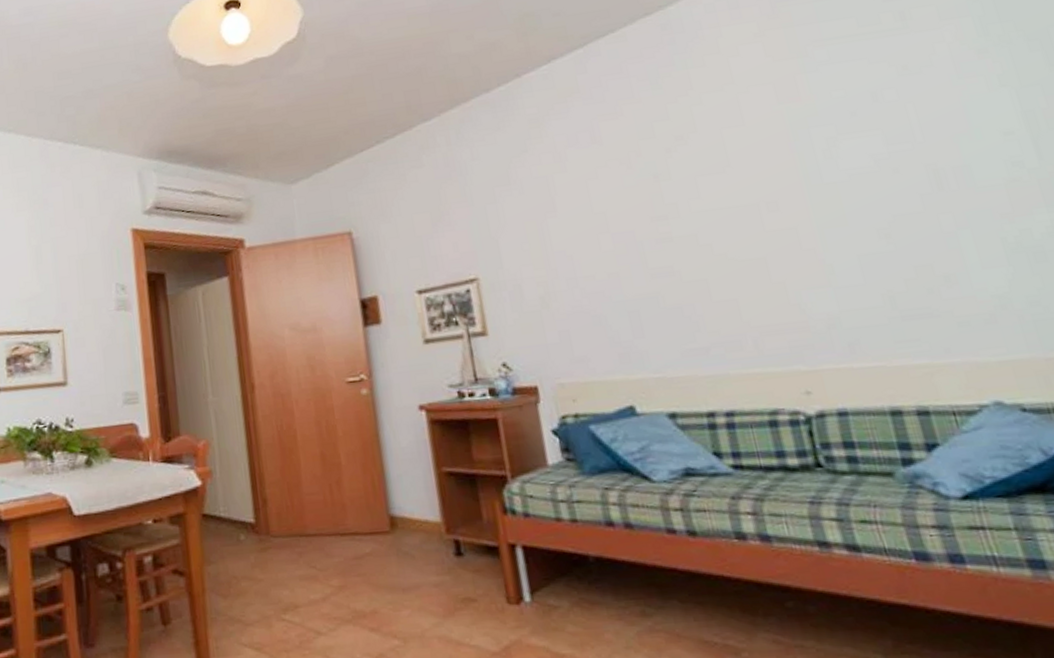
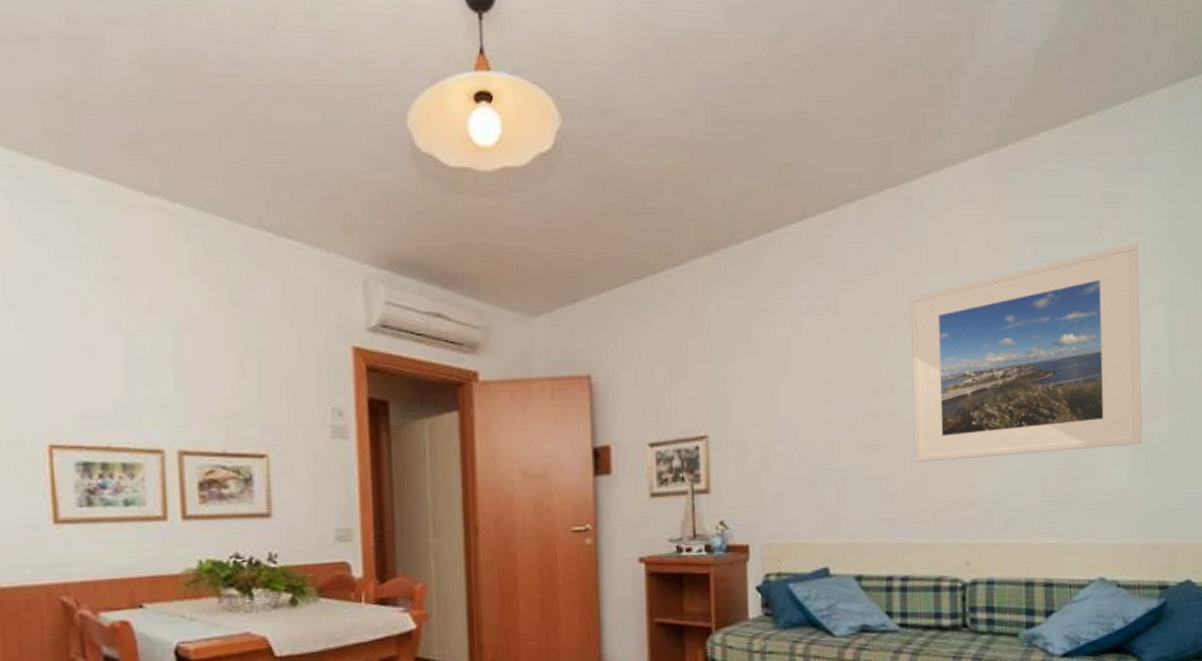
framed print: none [684,27,1017,287] -> present [910,242,1143,463]

